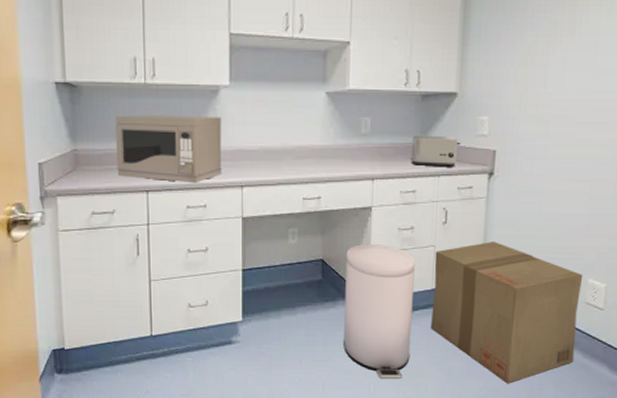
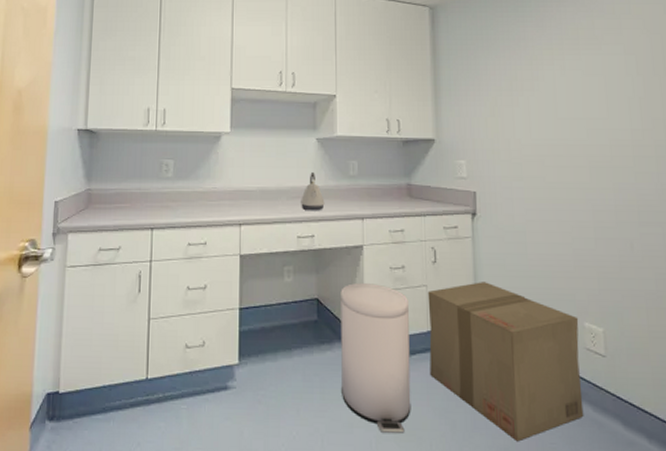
microwave: present [115,115,222,184] -> none [125,158,222,222]
kettle: none [306,129,333,172] -> present [299,171,325,211]
toaster: present [410,135,461,167] -> none [396,177,443,208]

